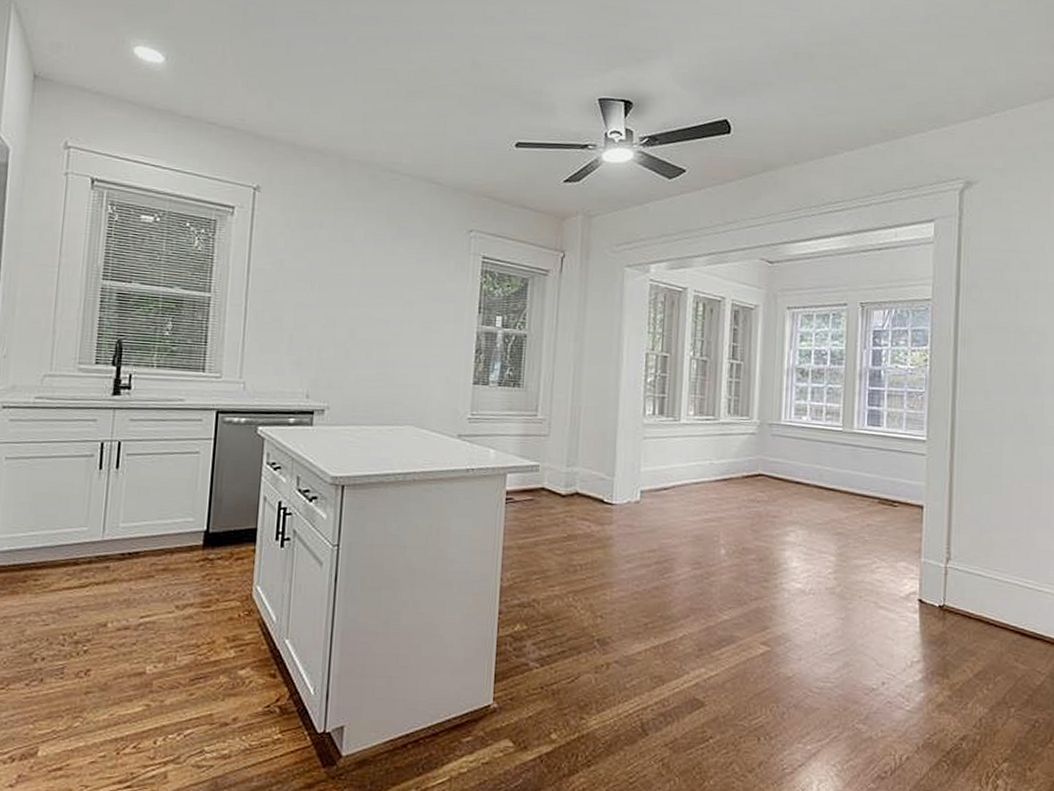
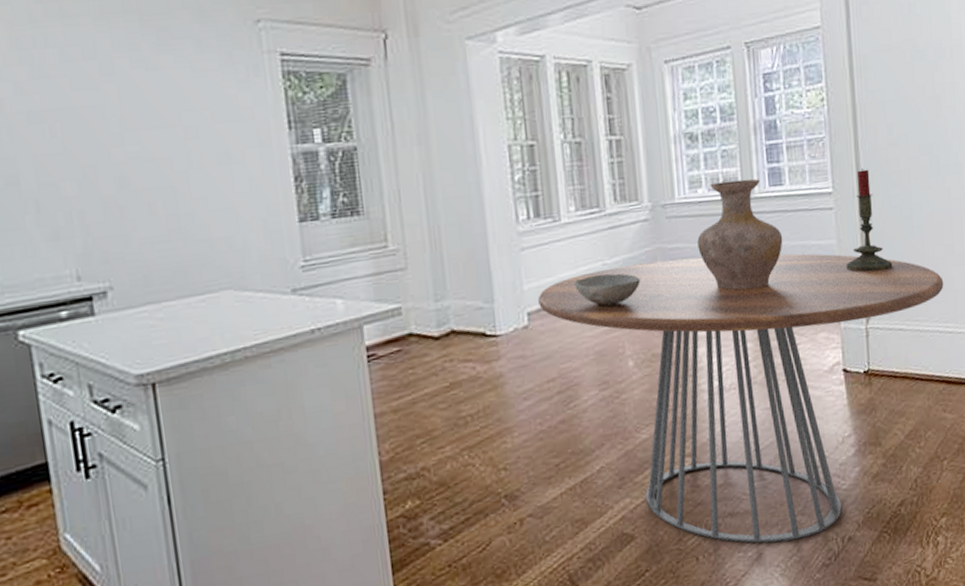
dining table: none [651,467,1027,746] -> present [538,253,944,543]
bowl: none [683,470,741,499] -> present [573,273,641,306]
vase: none [796,413,875,511] -> present [697,178,783,291]
candle: none [932,425,978,518] -> present [846,168,893,272]

